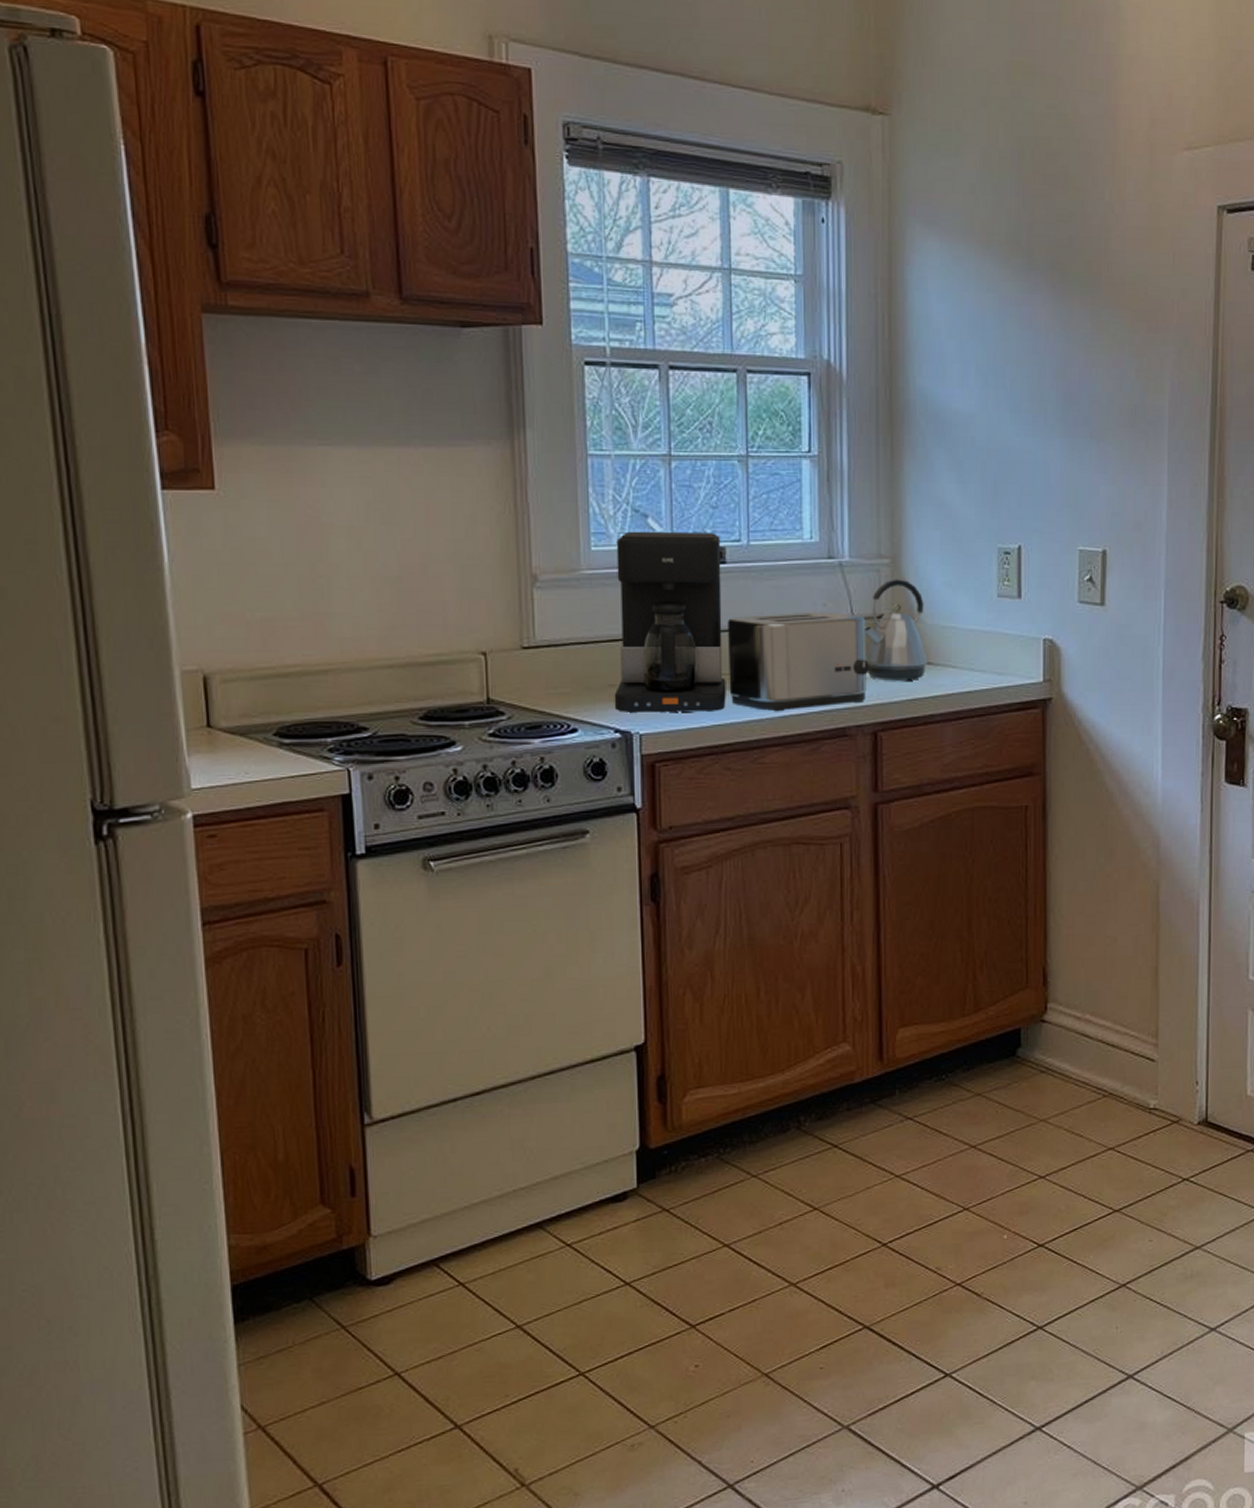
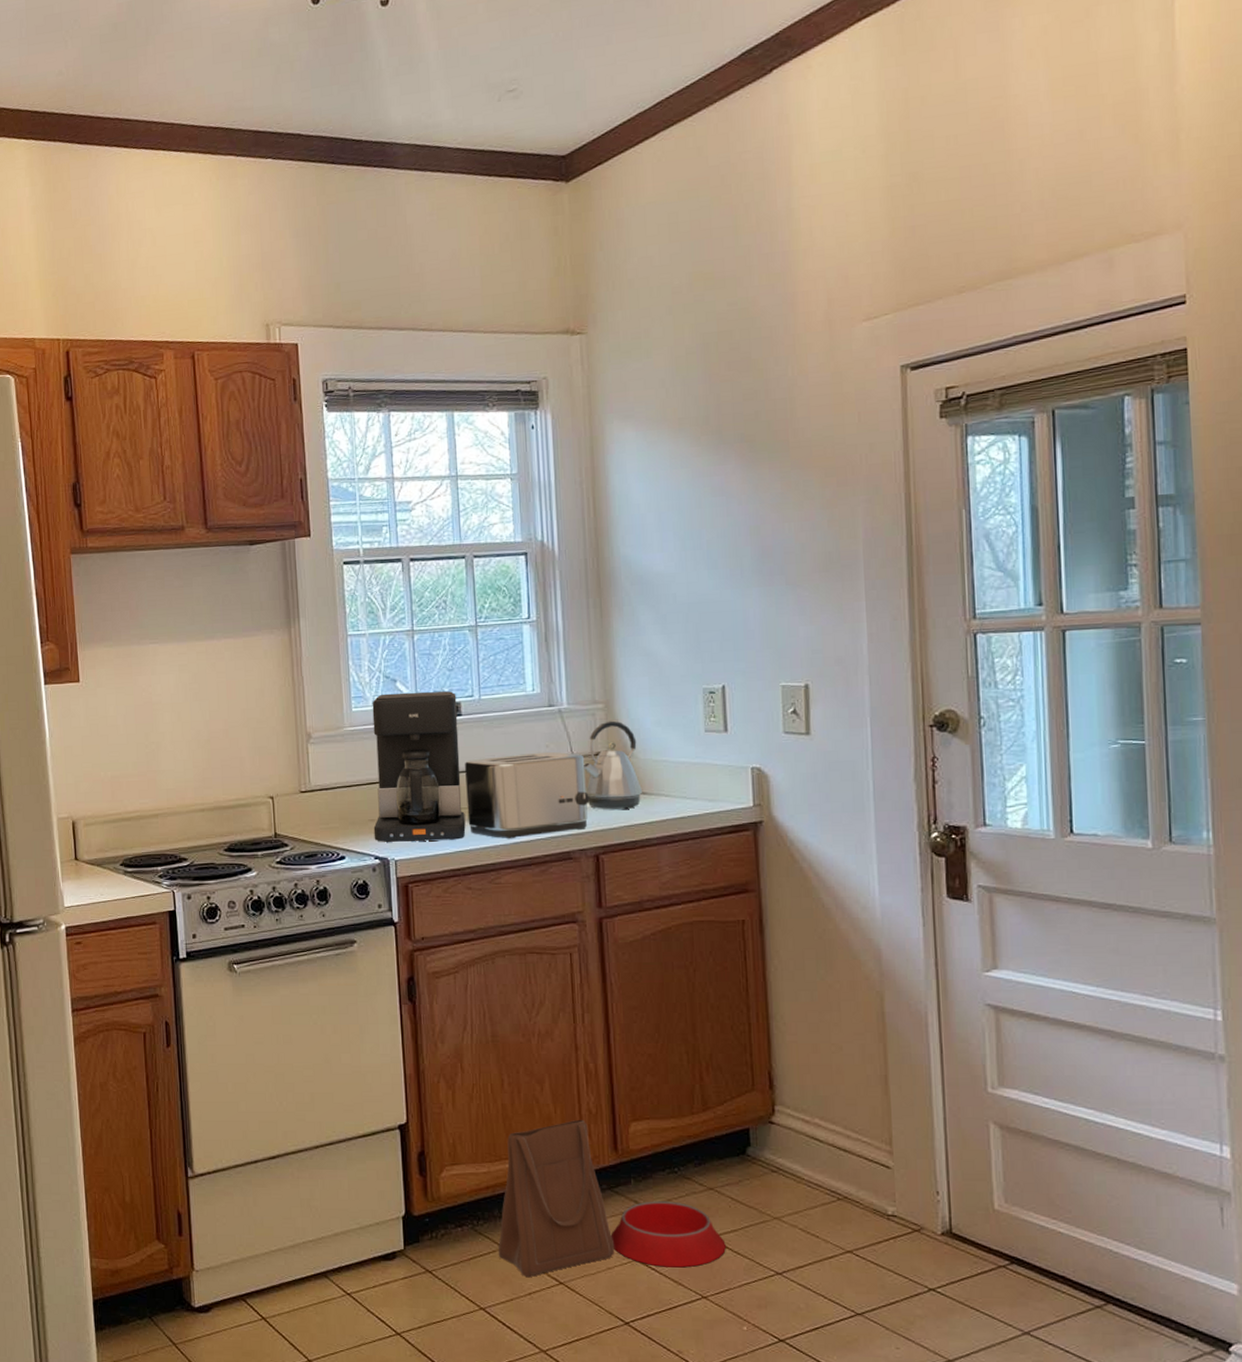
shopping bag: none [746,1028,875,1205] -> present [498,1119,615,1277]
pet bowl: none [871,1111,991,1181] -> present [610,1201,726,1268]

